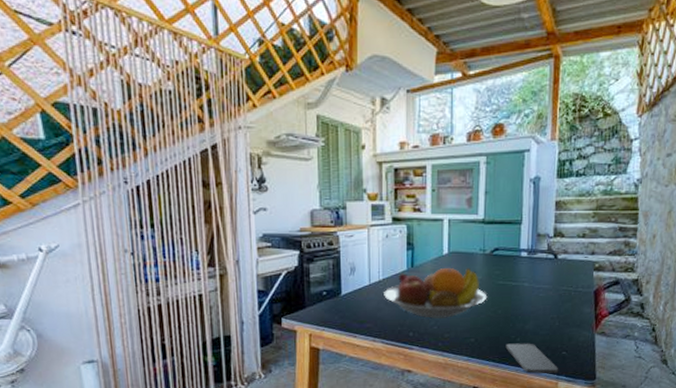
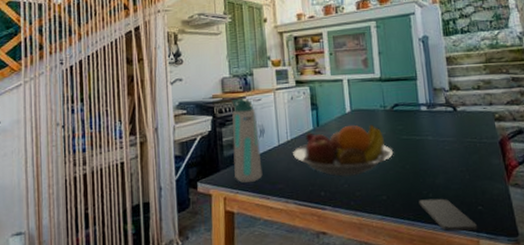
water bottle: none [320,234,351,320] -> present [231,99,263,183]

